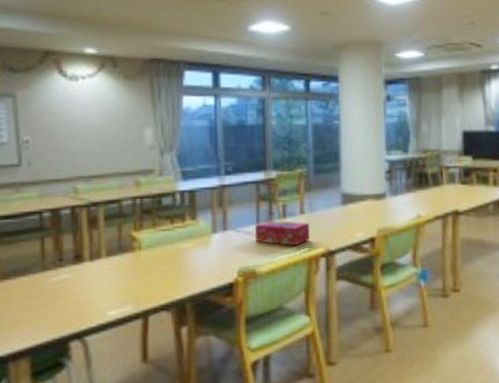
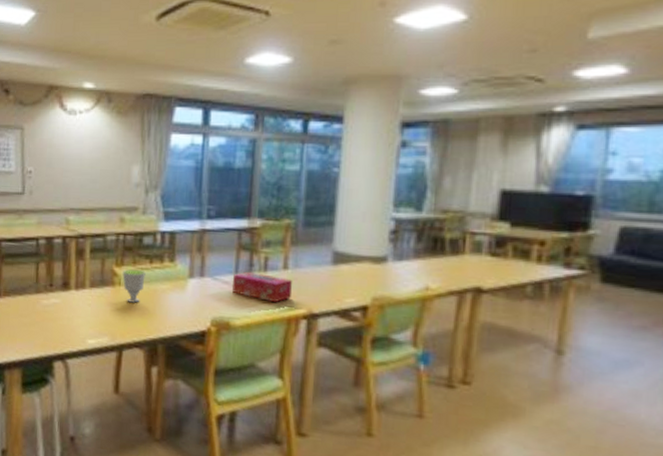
cup: none [142,232,167,266] -> present [122,269,146,303]

